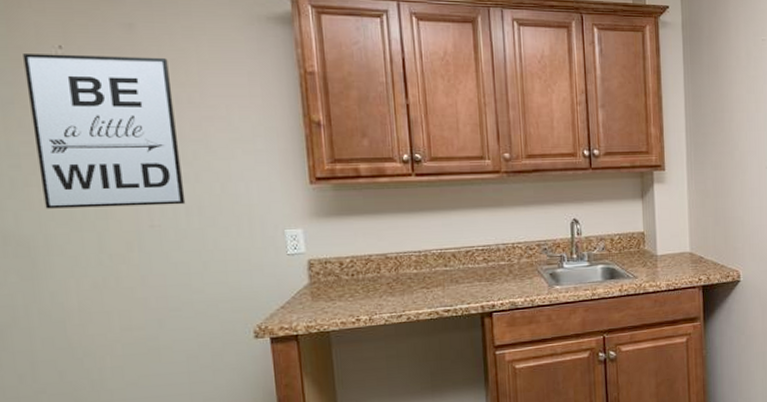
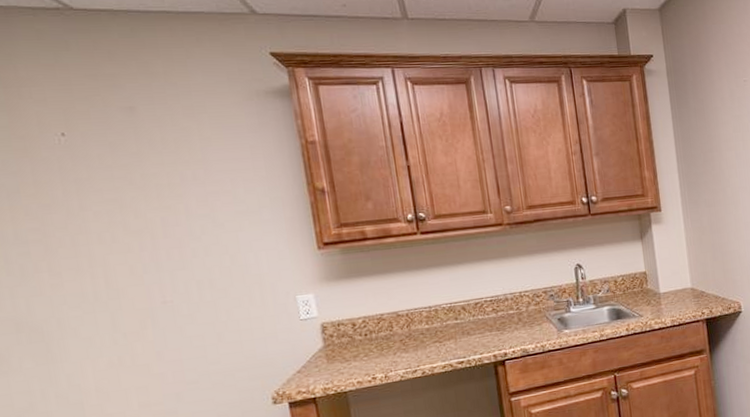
wall art: present [23,54,186,209] -> none [26,137,197,293]

